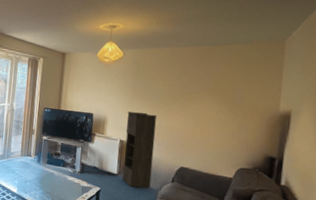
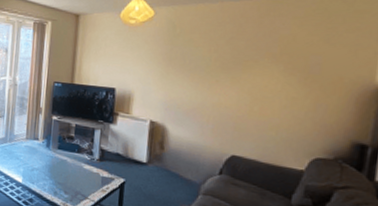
storage cabinet: present [122,111,158,189] -> none [153,85,200,182]

